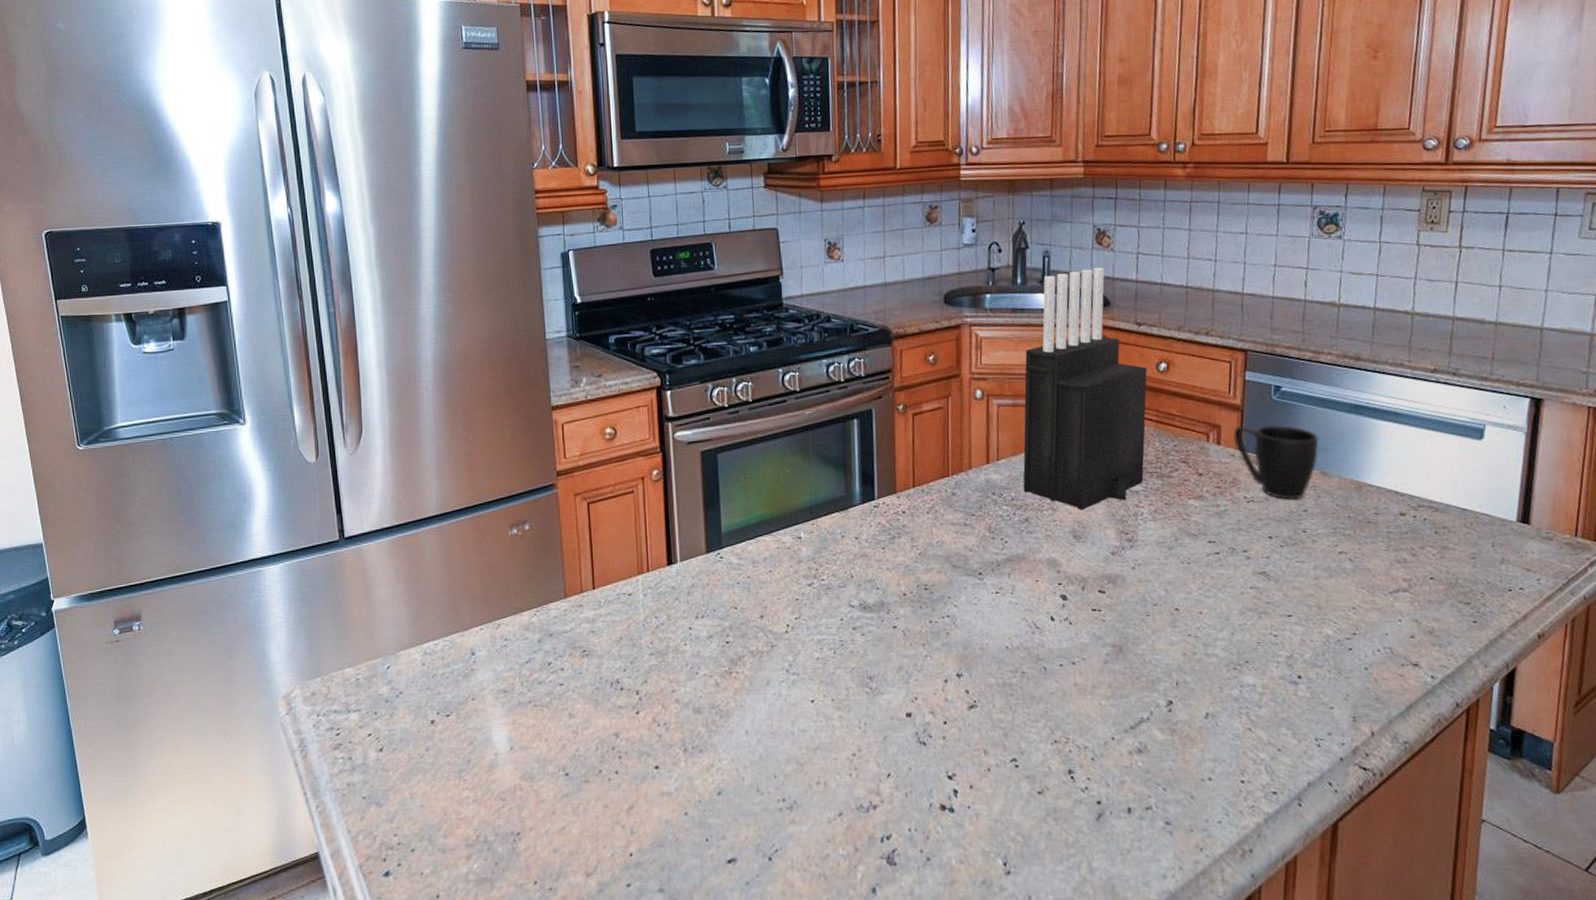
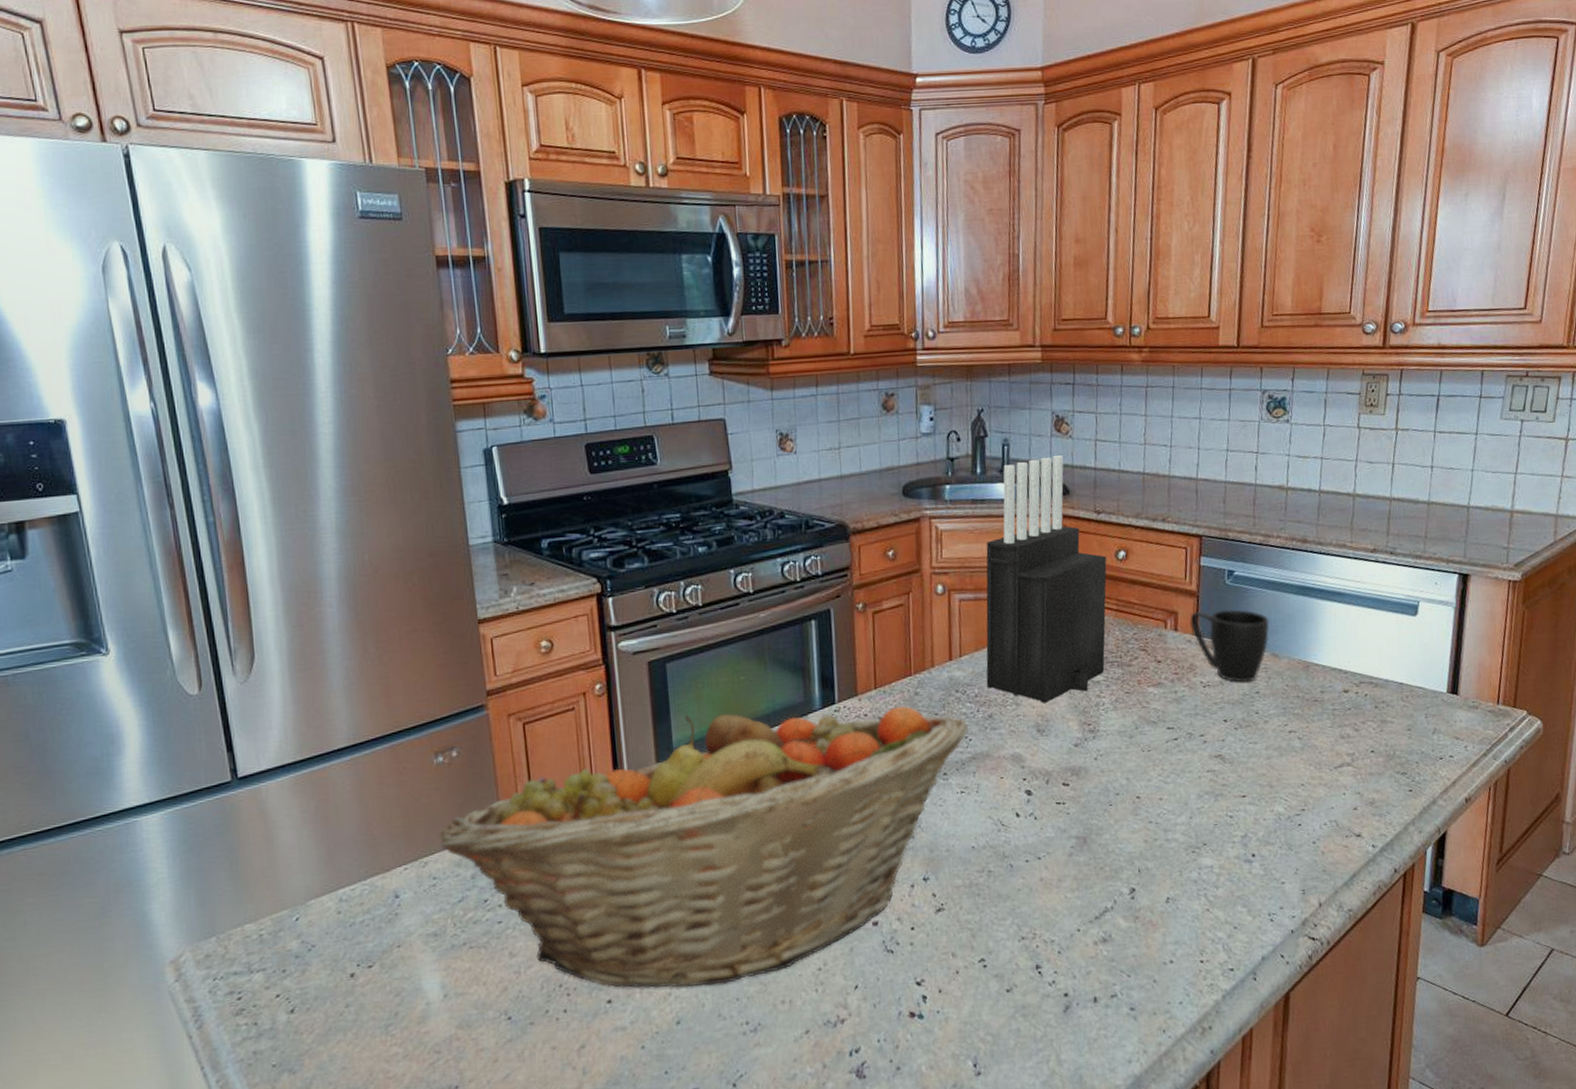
fruit basket: none [511,502,1005,761] -> present [439,706,969,989]

